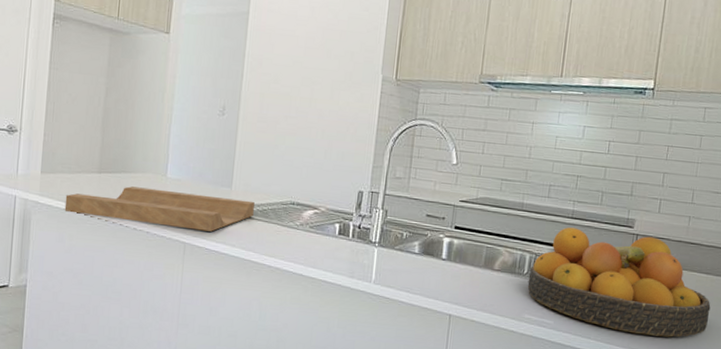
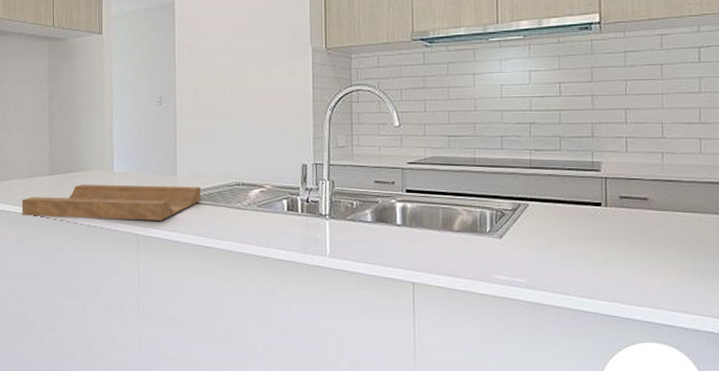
fruit bowl: present [527,227,711,337] -> none [492,178,703,286]

